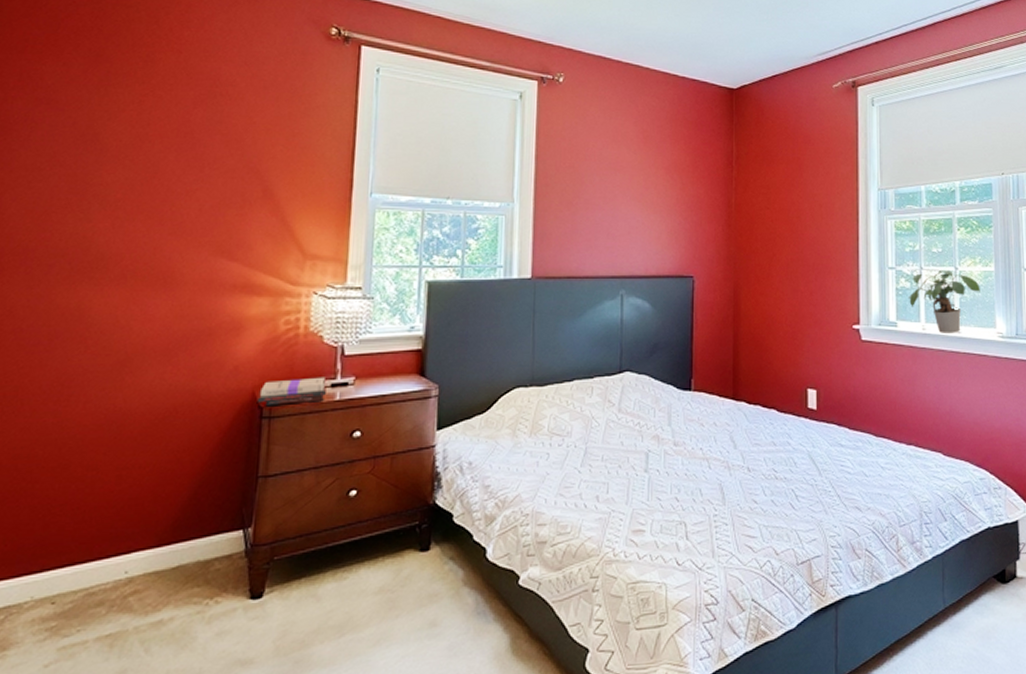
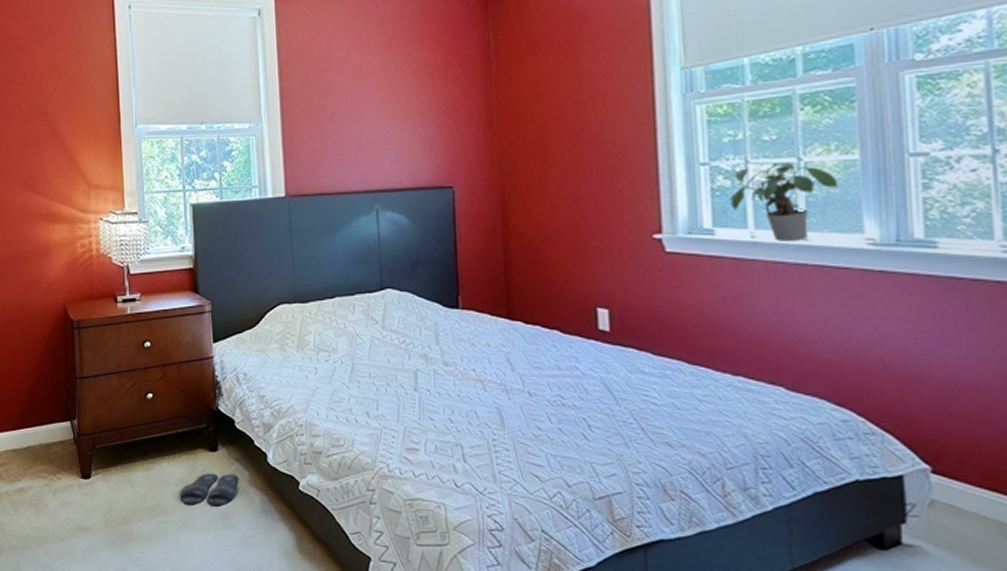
books: present [257,377,326,407] -> none [67,293,119,319]
slippers: none [378,574,452,616] -> present [180,473,240,507]

